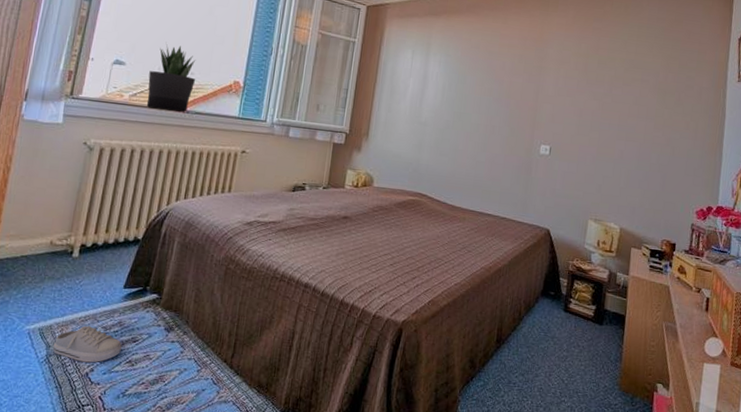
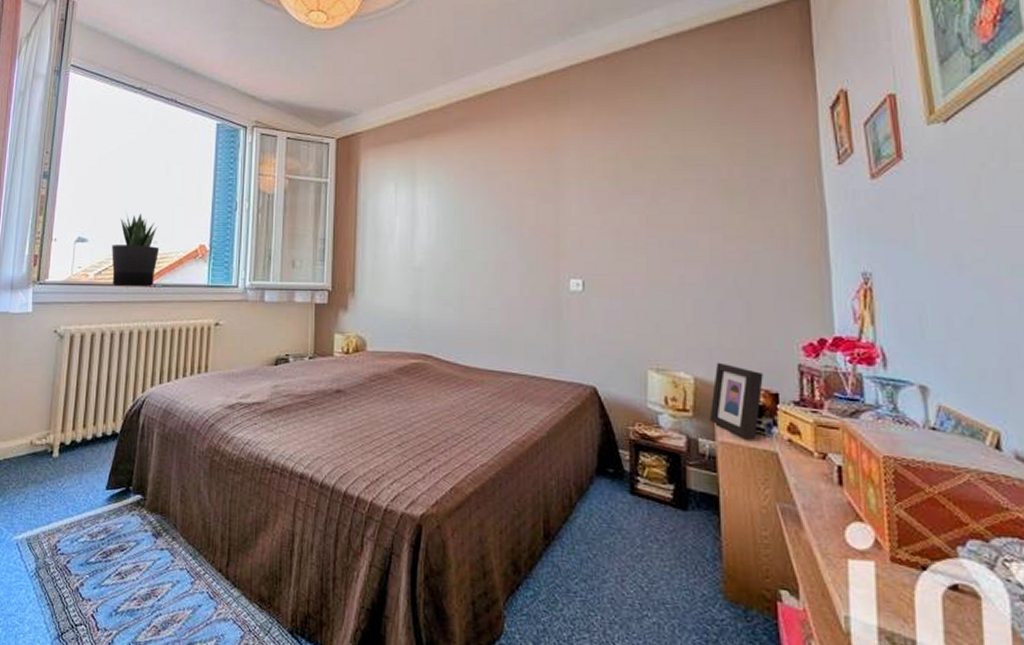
shoe: present [53,325,122,363] -> none [42,533,110,576]
picture frame: none [627,218,667,276] -> present [709,362,763,440]

